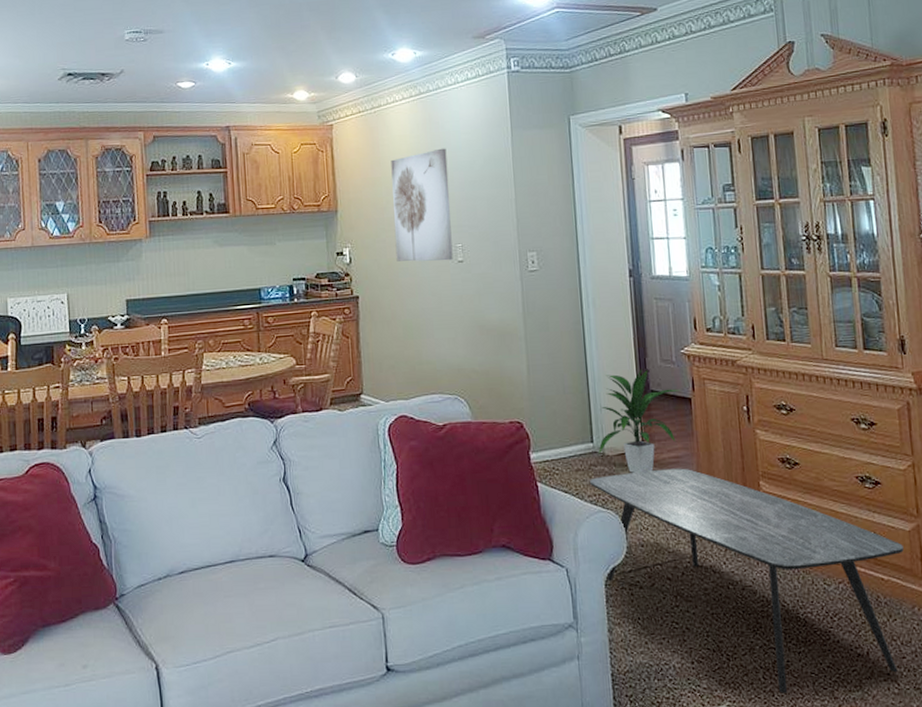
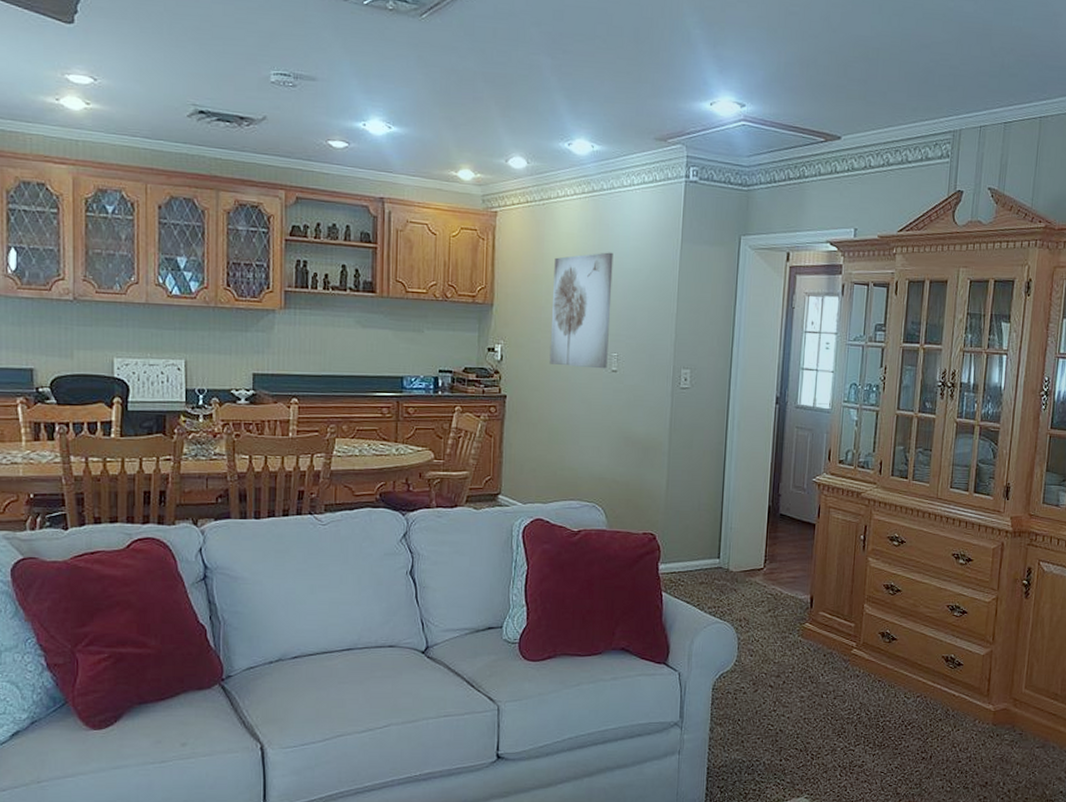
coffee table: present [590,468,904,694] -> none [712,587,976,789]
indoor plant: present [598,369,680,474] -> none [723,493,806,590]

